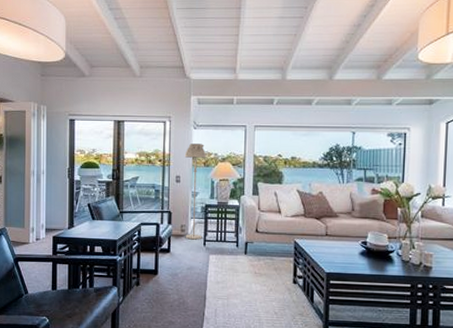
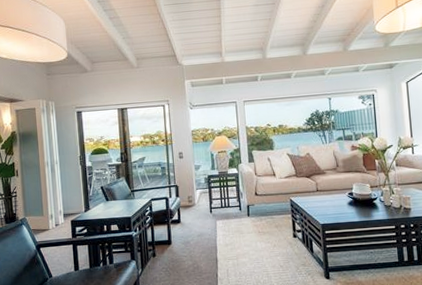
floor lamp: present [184,143,207,240] -> none [184,121,208,209]

